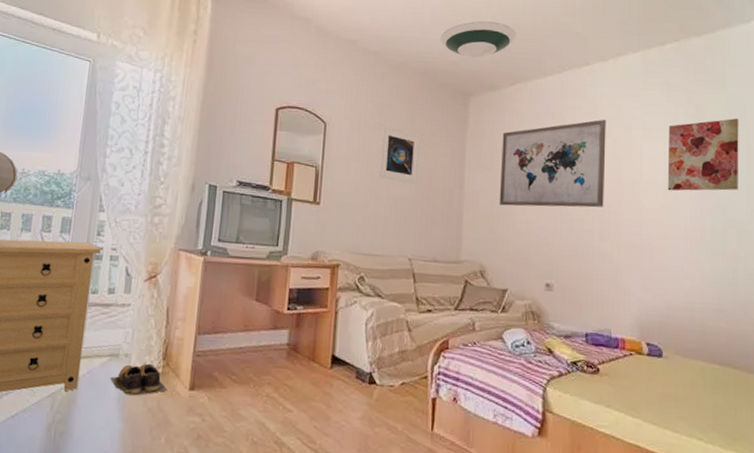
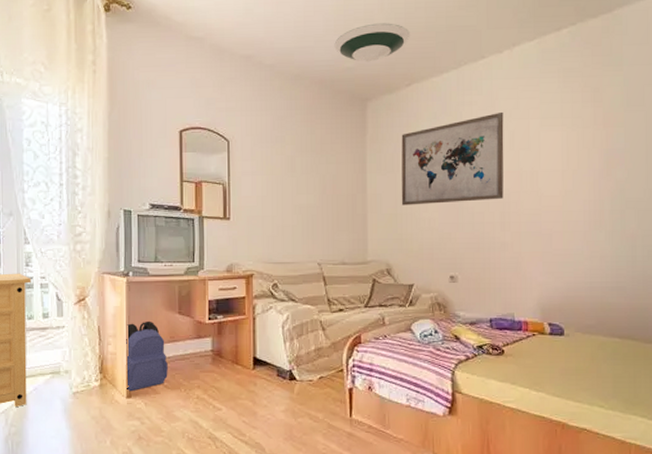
shoes: present [110,363,167,396] -> none [54,377,106,407]
backpack: none [192,305,239,384] -> present [126,320,168,392]
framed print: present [377,125,421,184] -> none [282,138,322,192]
wall art: present [667,118,739,191] -> none [565,99,638,177]

